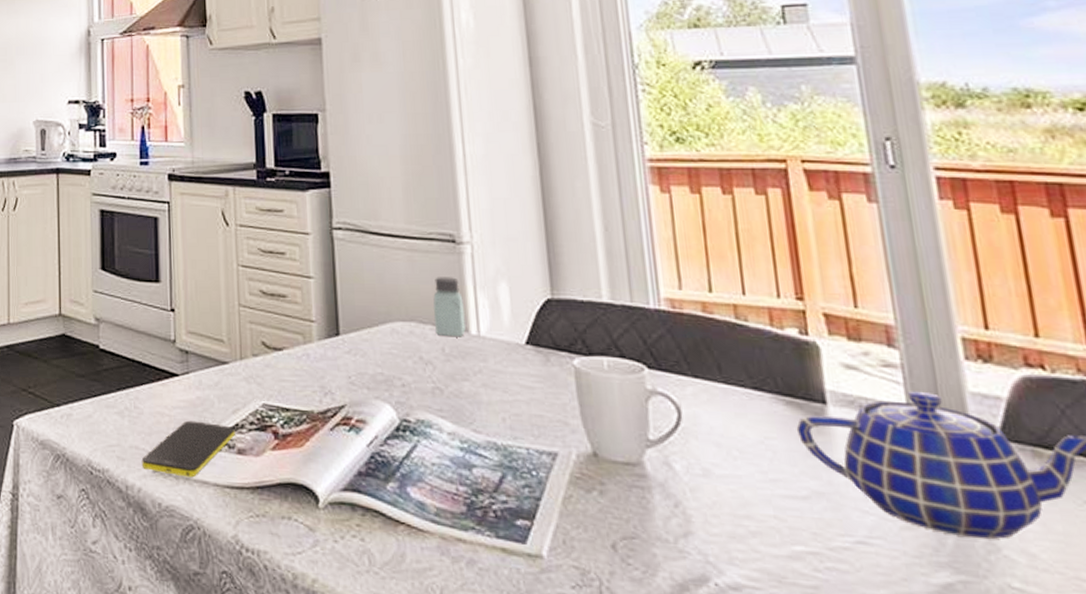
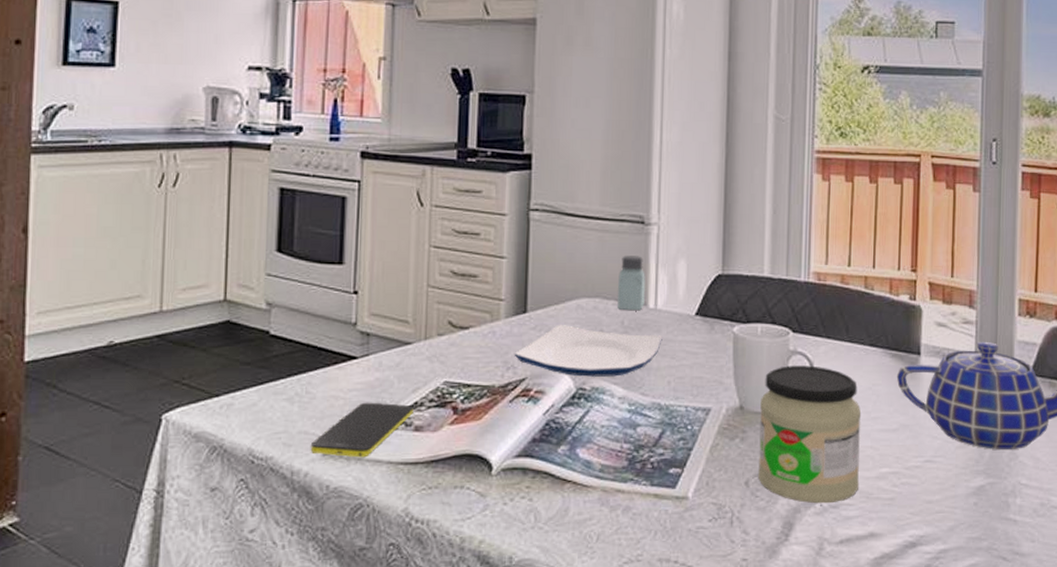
plate: none [330,350,491,409] -> present [514,325,662,377]
jar: none [618,408,766,584] -> present [758,365,862,504]

